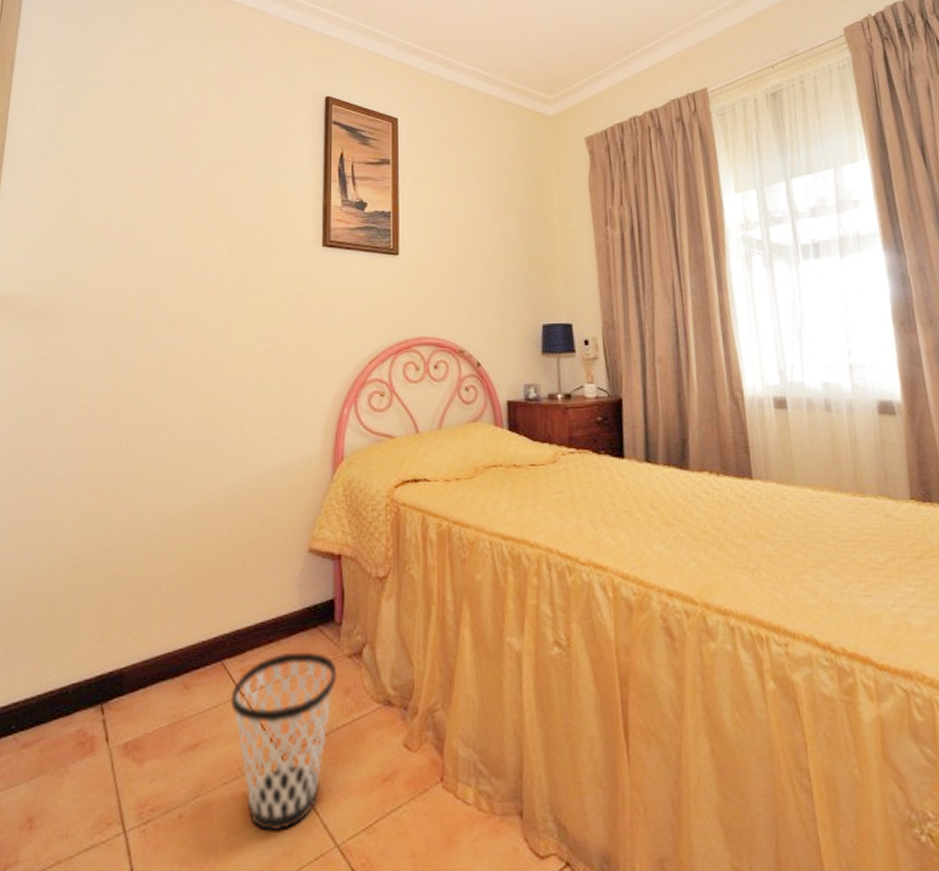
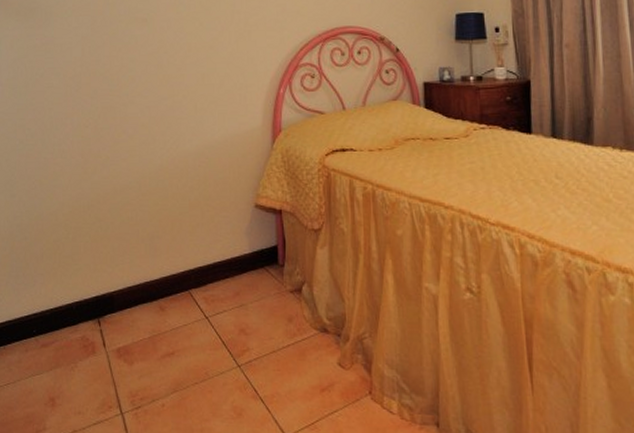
wastebasket: present [230,651,337,832] -> none [197,286,282,423]

